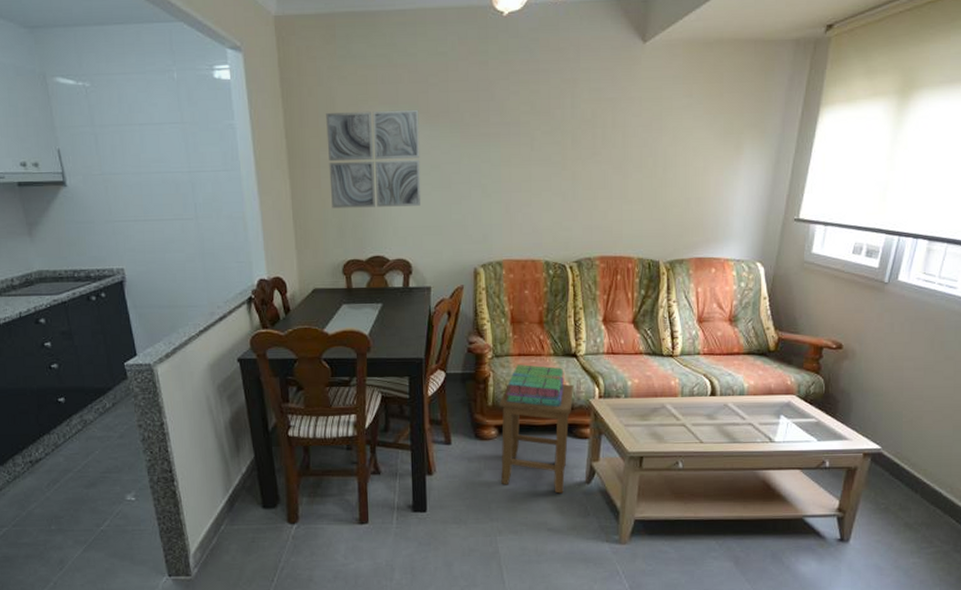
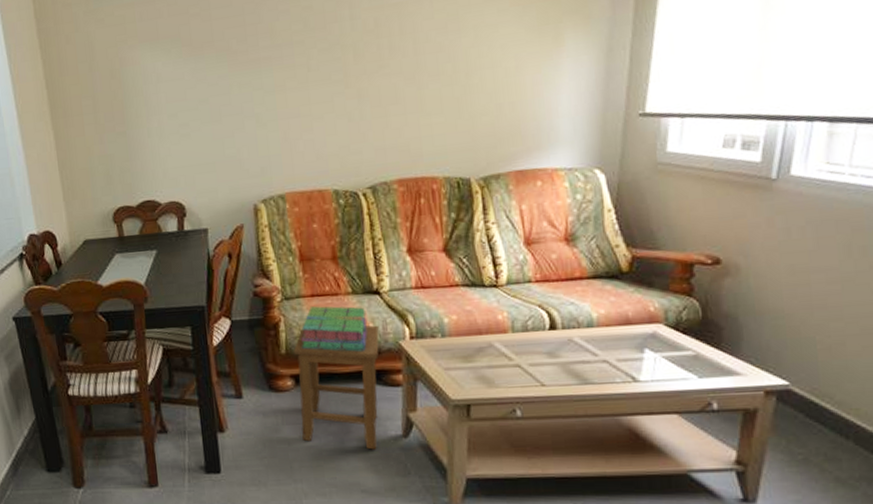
wall art: present [326,109,421,209] -> none [85,42,190,156]

